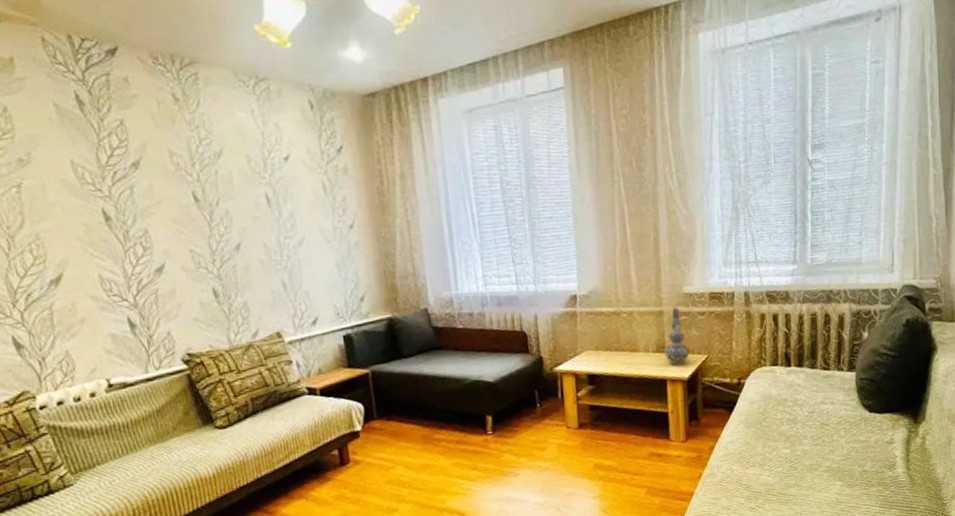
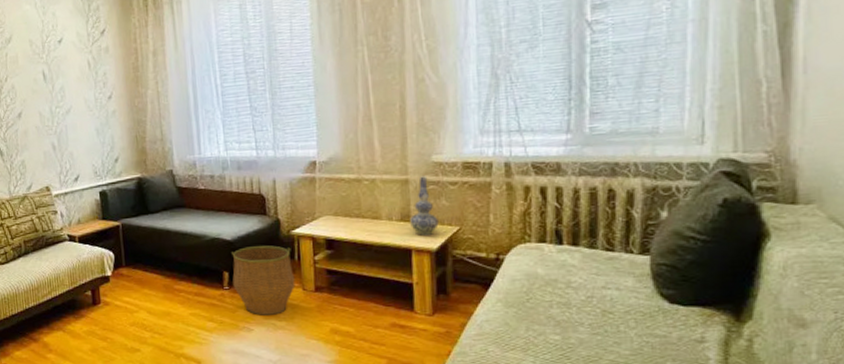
basket: none [494,384,560,459] -> present [232,245,296,315]

